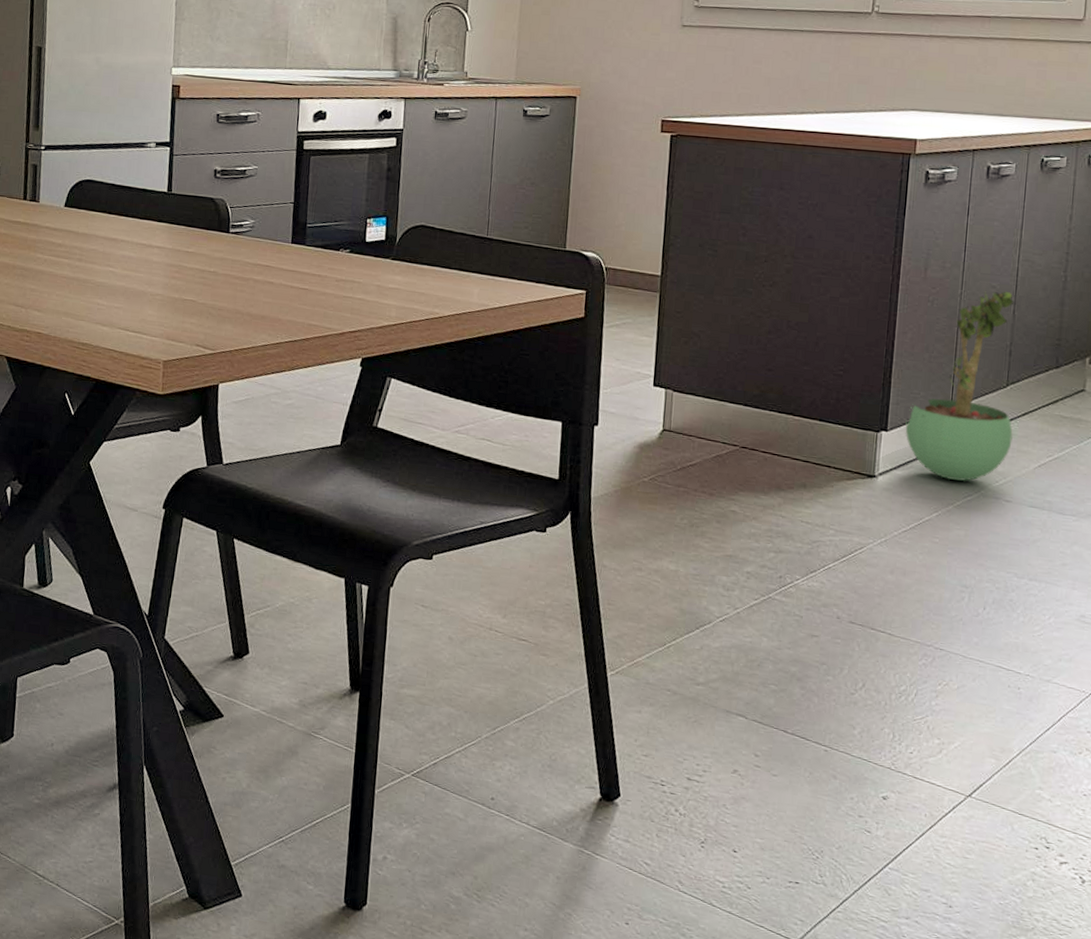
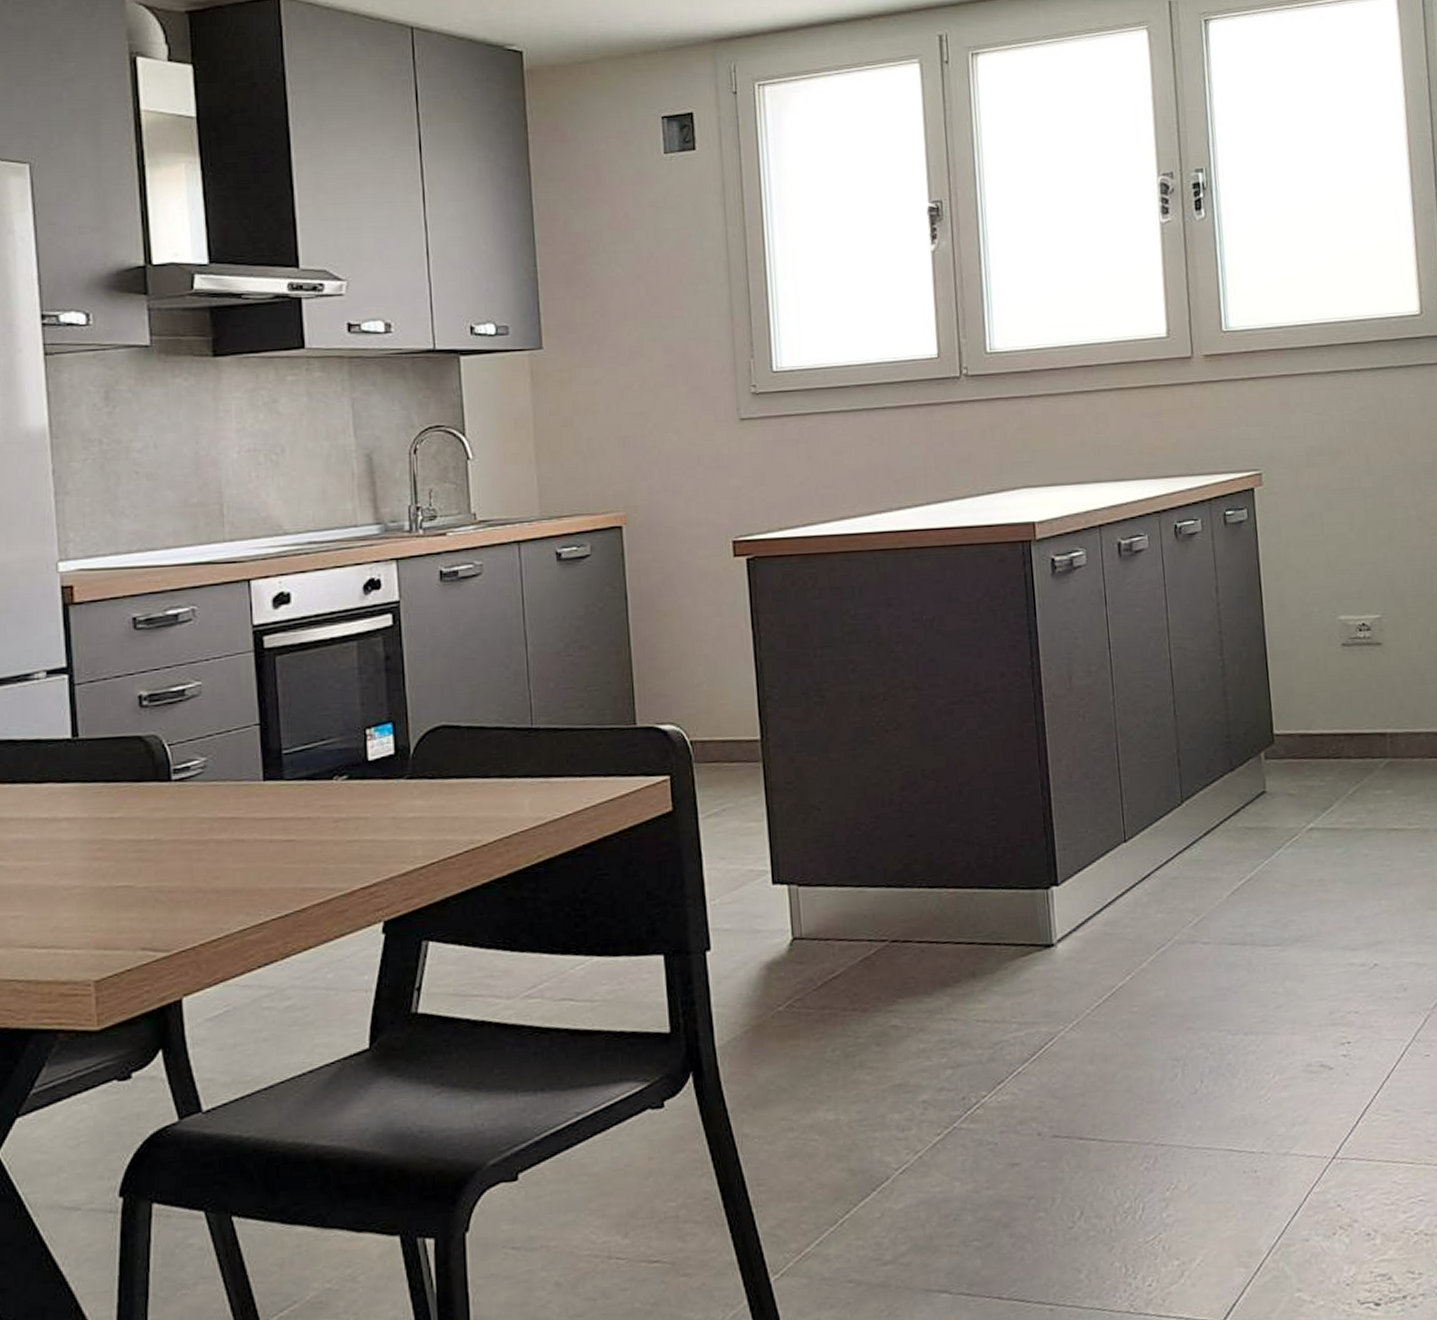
potted plant: present [905,290,1014,482] -> none [1077,689,1199,932]

